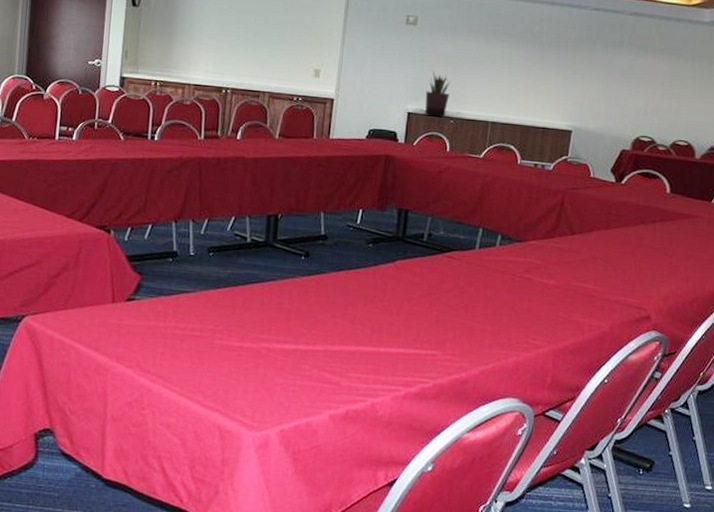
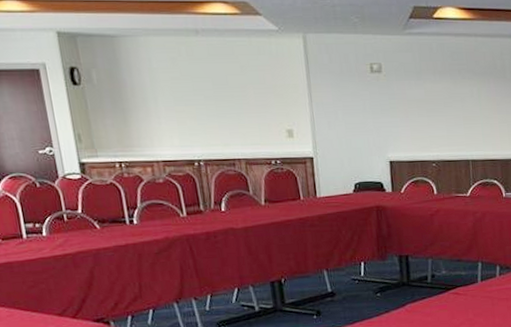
planter: present [425,72,450,117] -> none [403,118,427,162]

